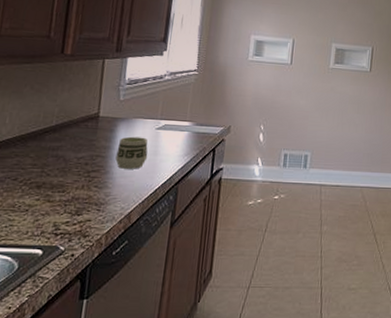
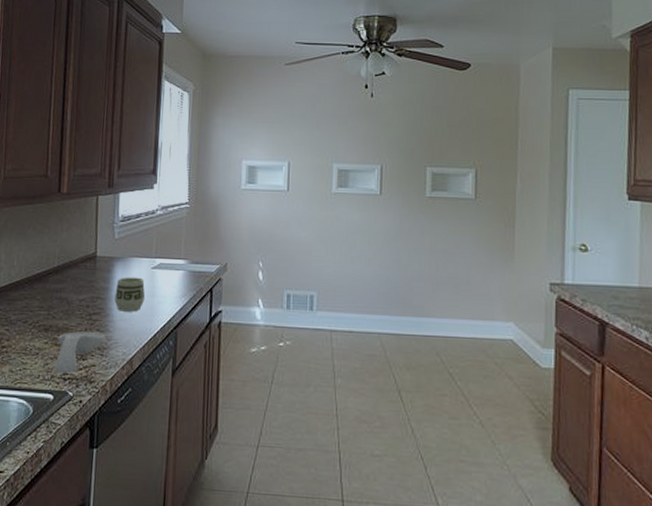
spoon rest: none [45,187,104,229] -> present [55,331,105,374]

